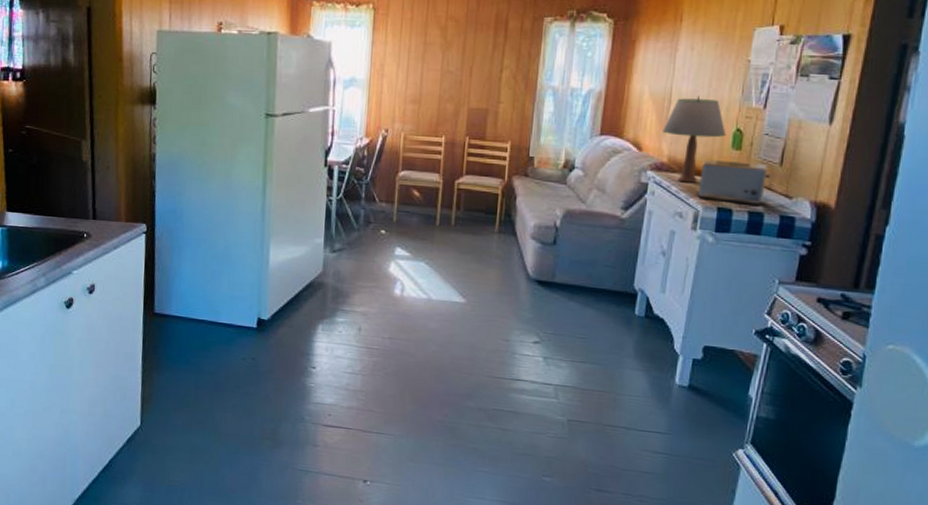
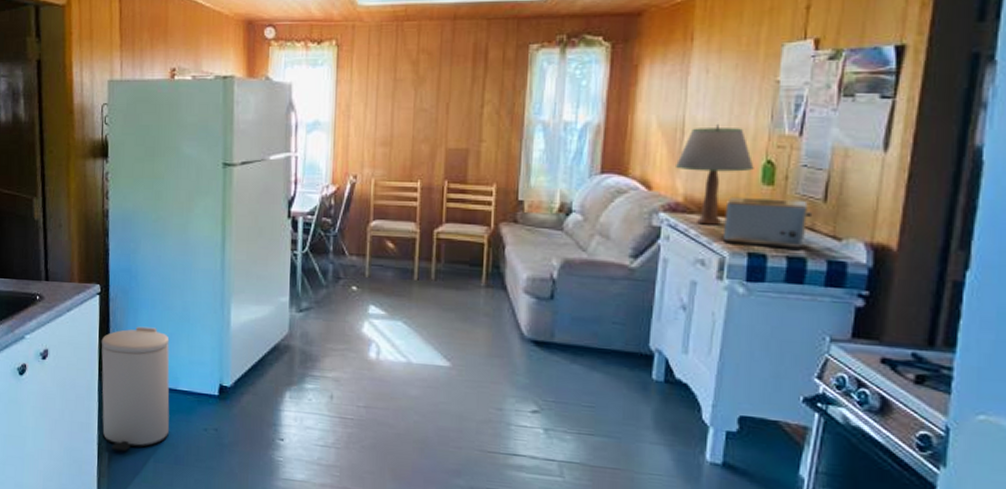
pedal bin: none [146,263,212,380] -> present [101,326,170,452]

